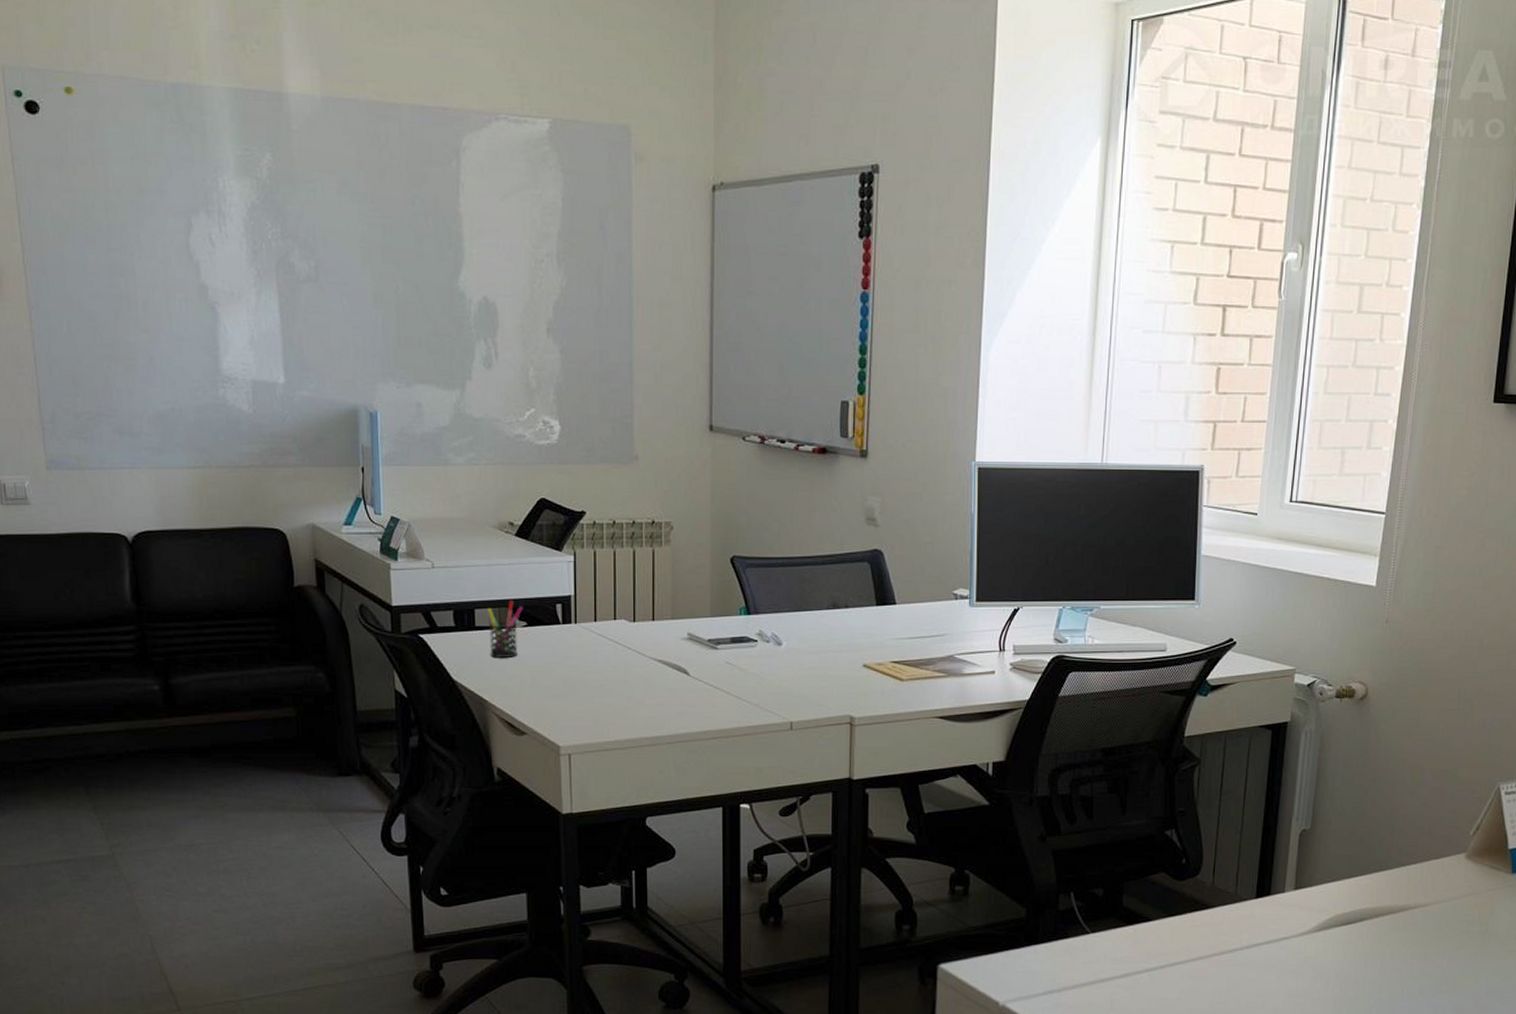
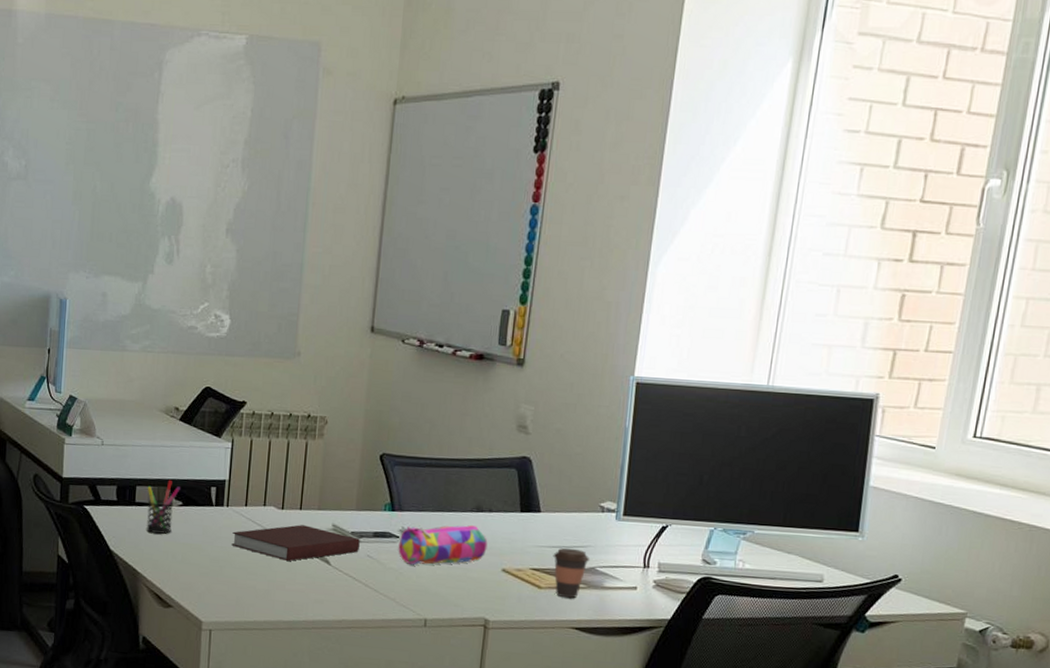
notebook: none [584,636,718,675] -> present [232,524,360,561]
pencil case: none [757,623,847,669] -> present [398,525,488,566]
coffee cup: none [911,638,948,688] -> present [553,548,590,599]

